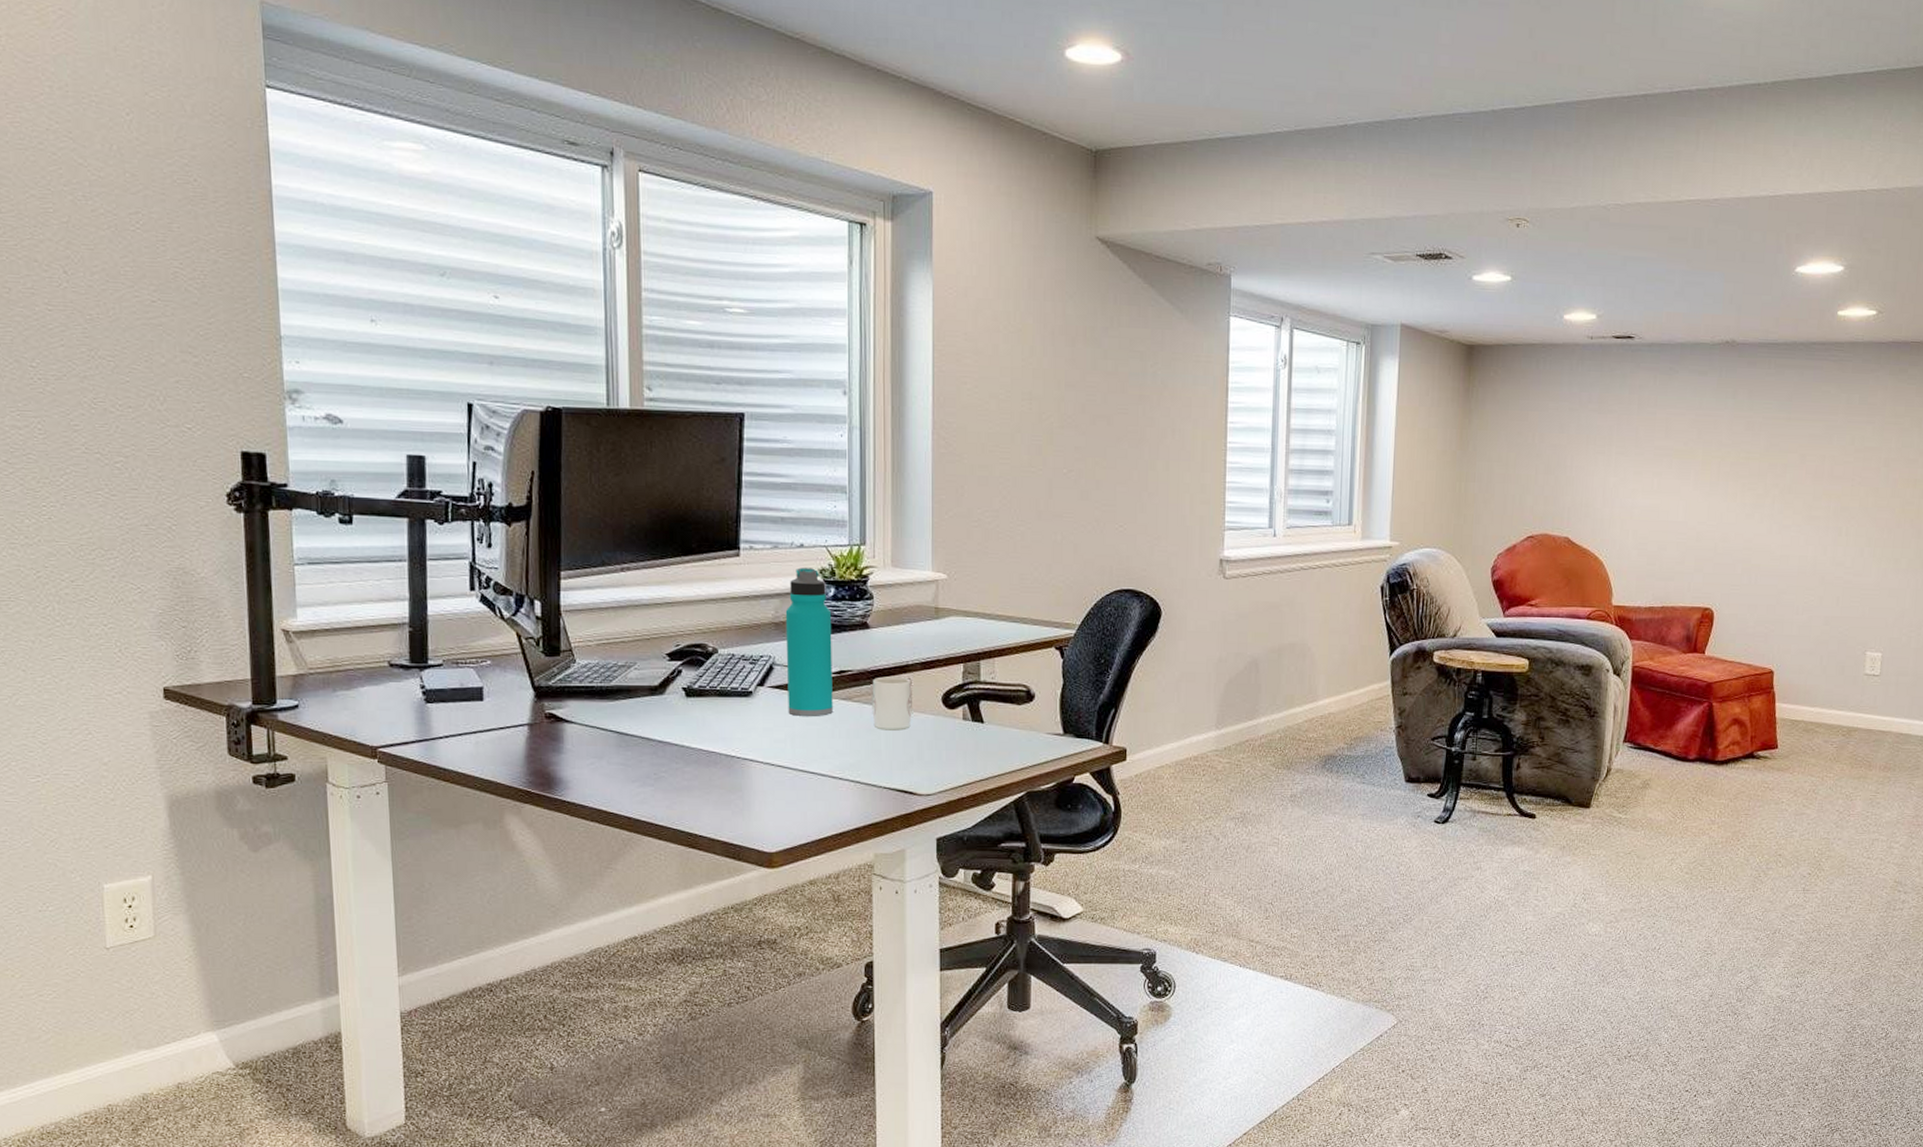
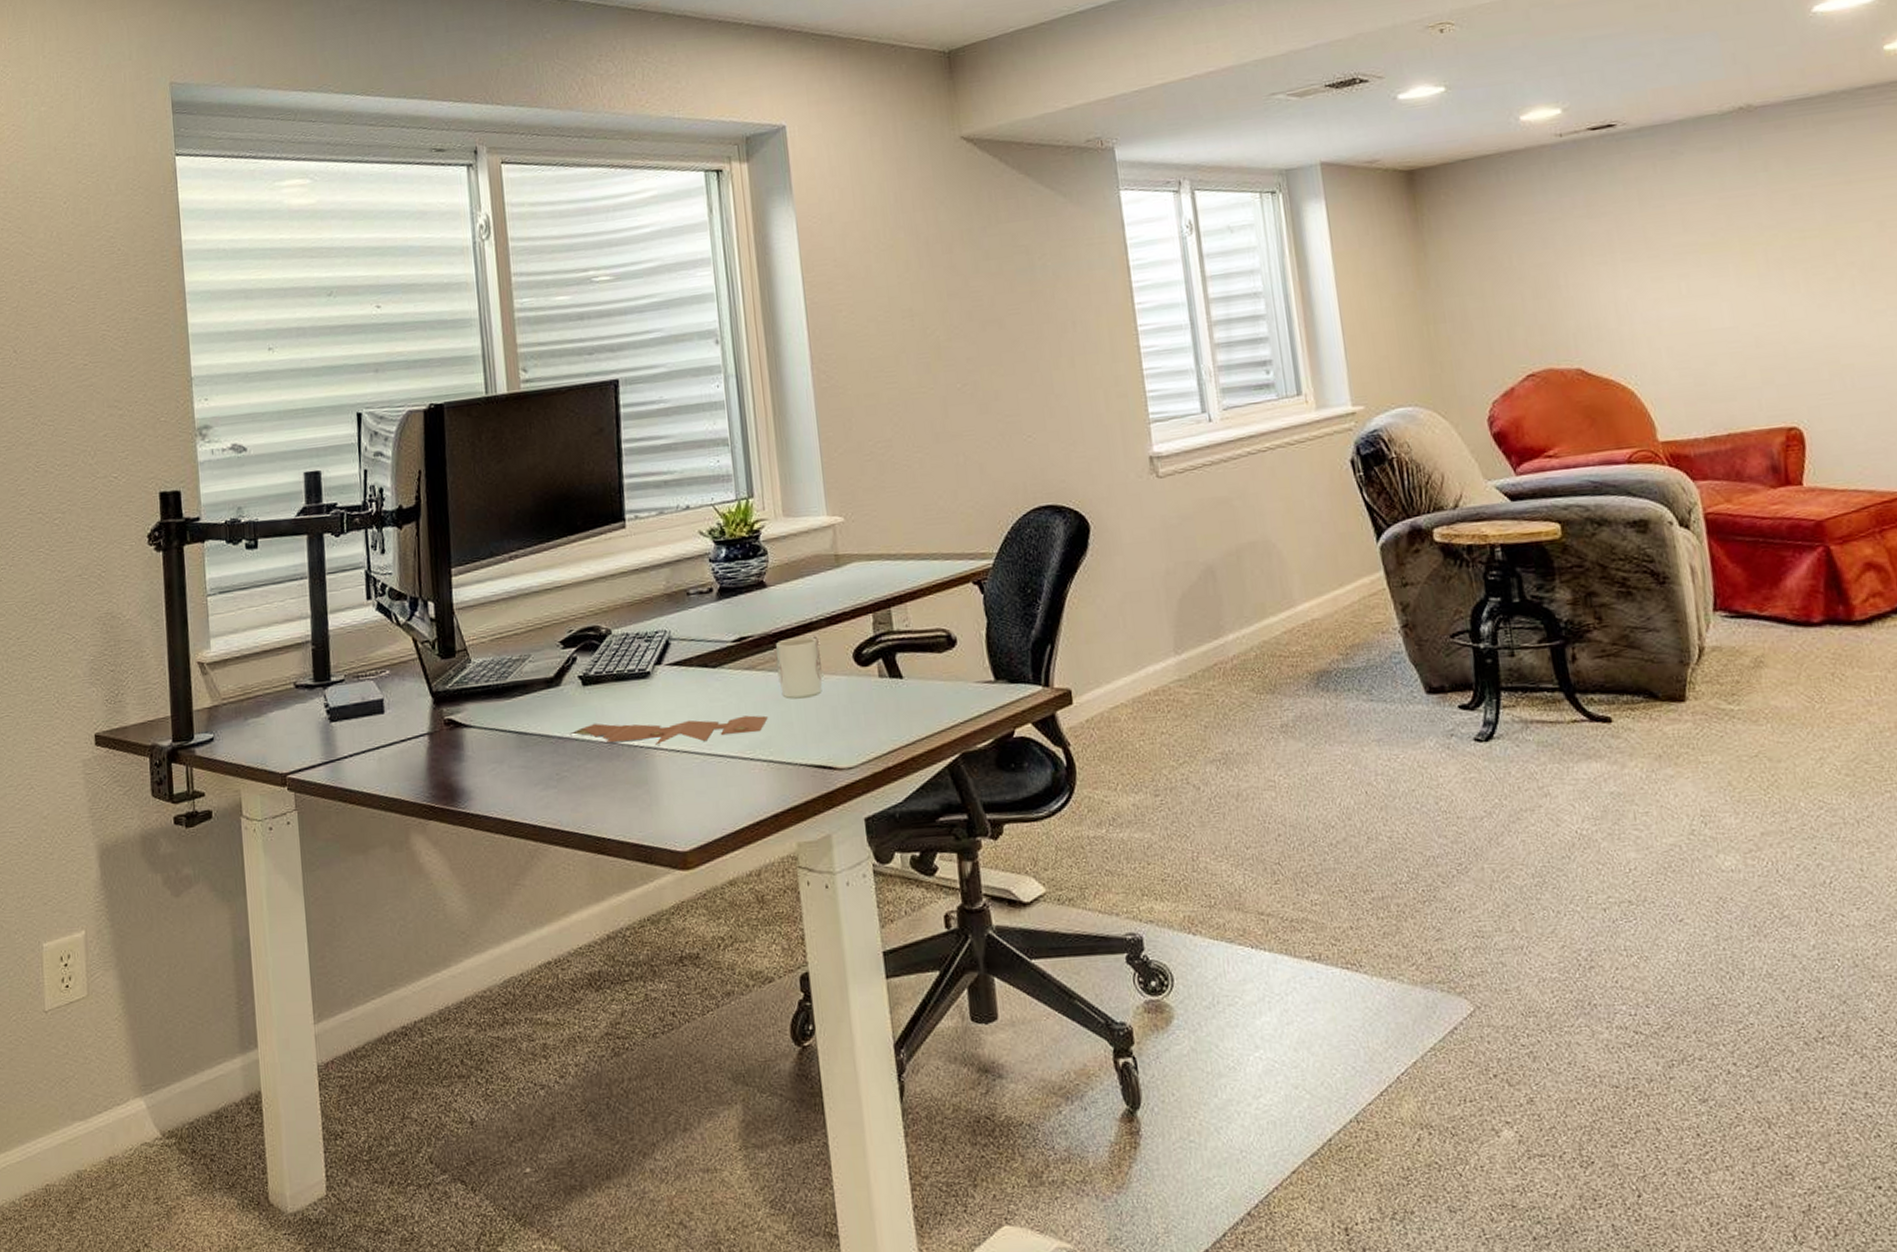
papers: none [669,733,859,759] -> present [569,715,768,745]
water bottle: present [785,567,833,717] -> none [677,530,737,694]

